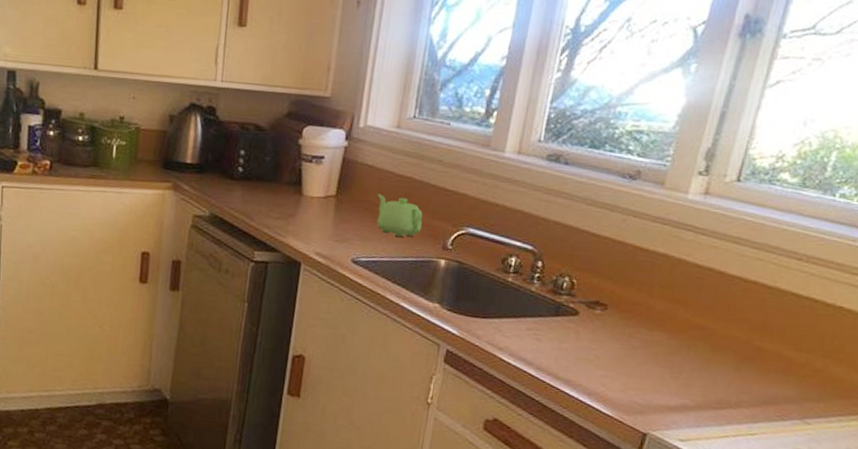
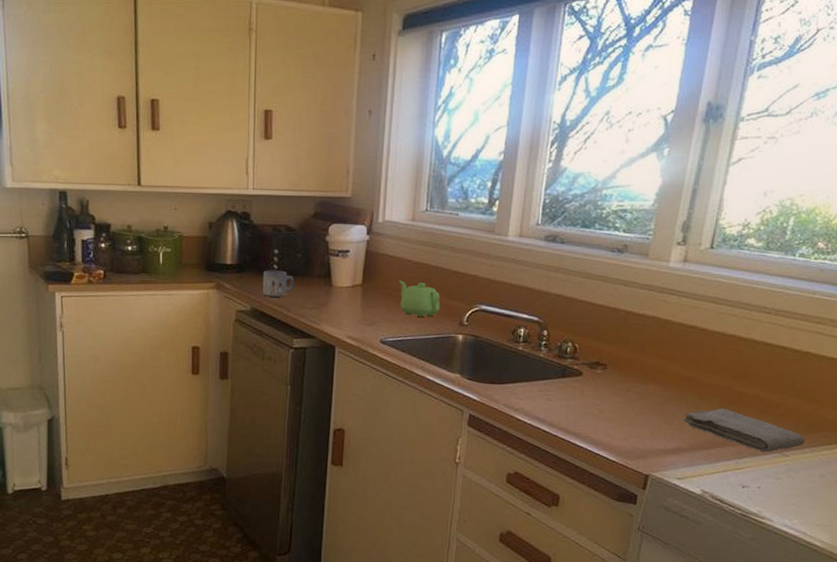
mug: none [224,172,261,204] -> present [262,270,295,297]
washcloth: none [691,364,831,418] -> present [683,408,805,453]

